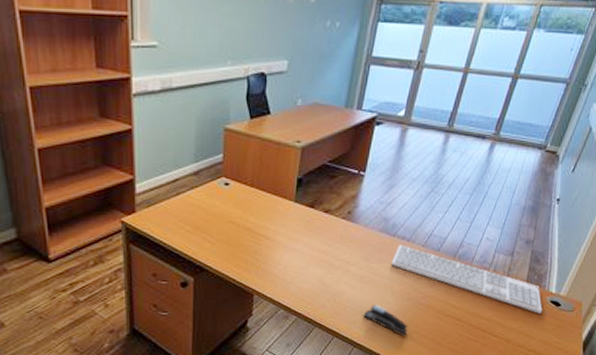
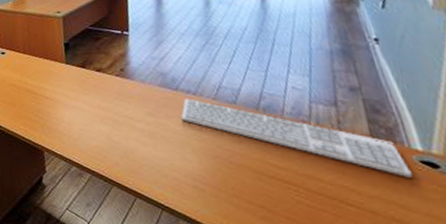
stapler: present [363,304,408,337] -> none [164,162,225,201]

